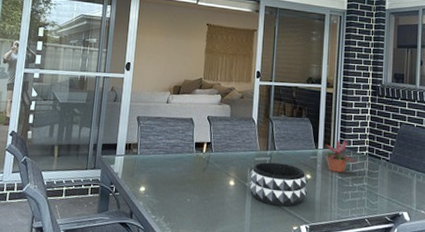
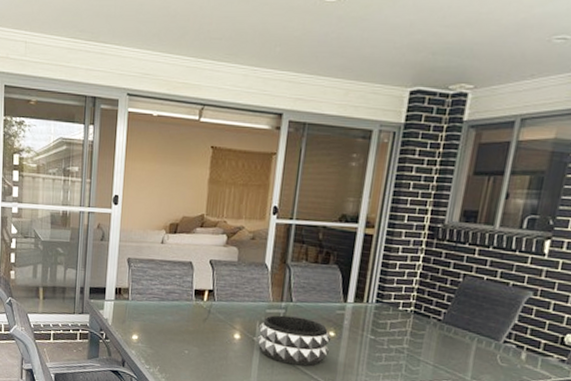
potted plant: present [321,139,358,173] -> none [351,292,398,332]

